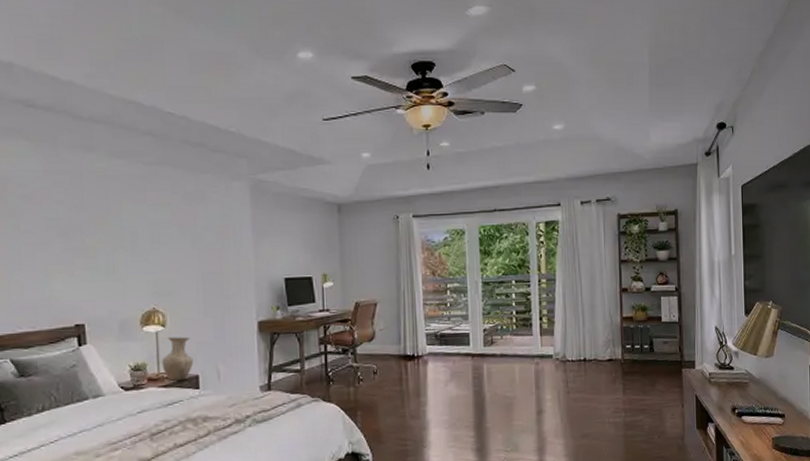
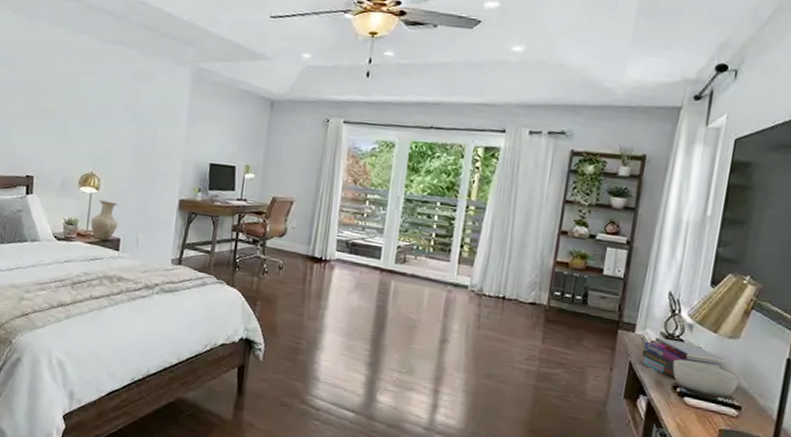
books: none [703,368,766,402] -> present [641,336,725,379]
bowl: none [729,383,780,414] -> present [672,359,740,400]

